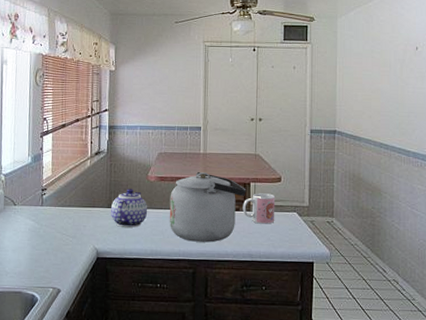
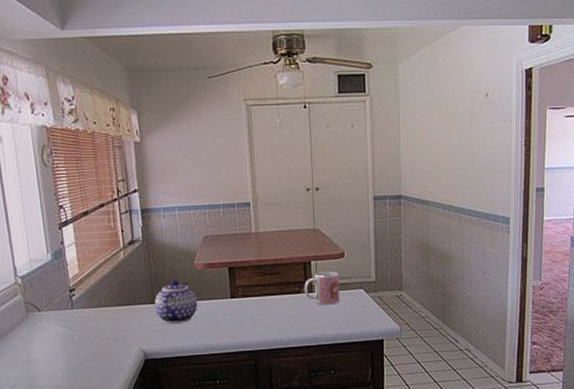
kettle: present [169,171,246,243] -> none [221,253,307,332]

